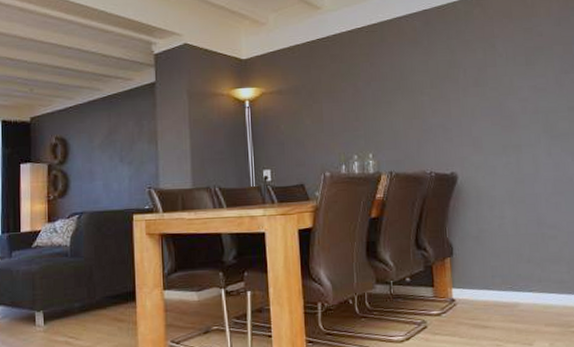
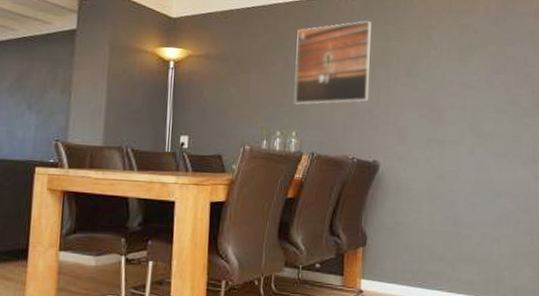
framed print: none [363,37,440,128] -> present [294,20,371,105]

